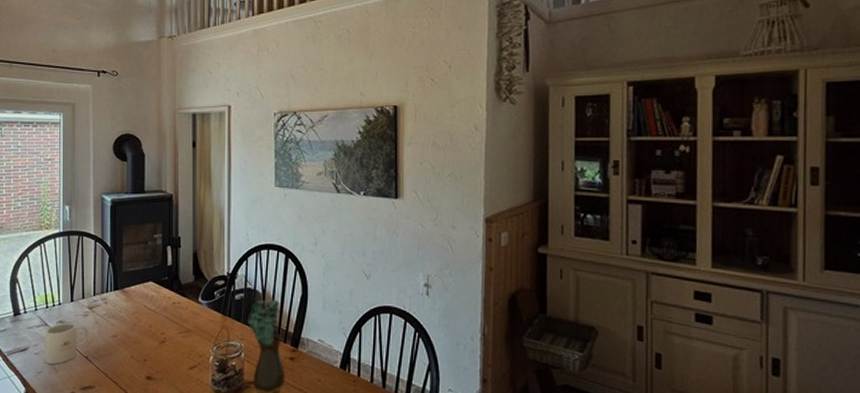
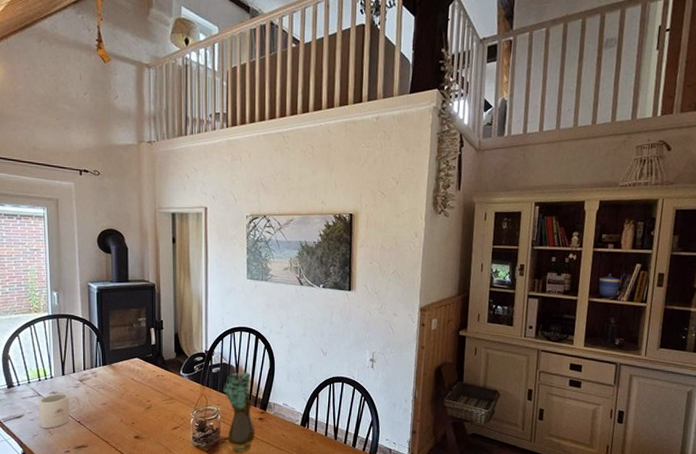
decorative jar: none [725,169,755,201] -> present [598,274,620,297]

